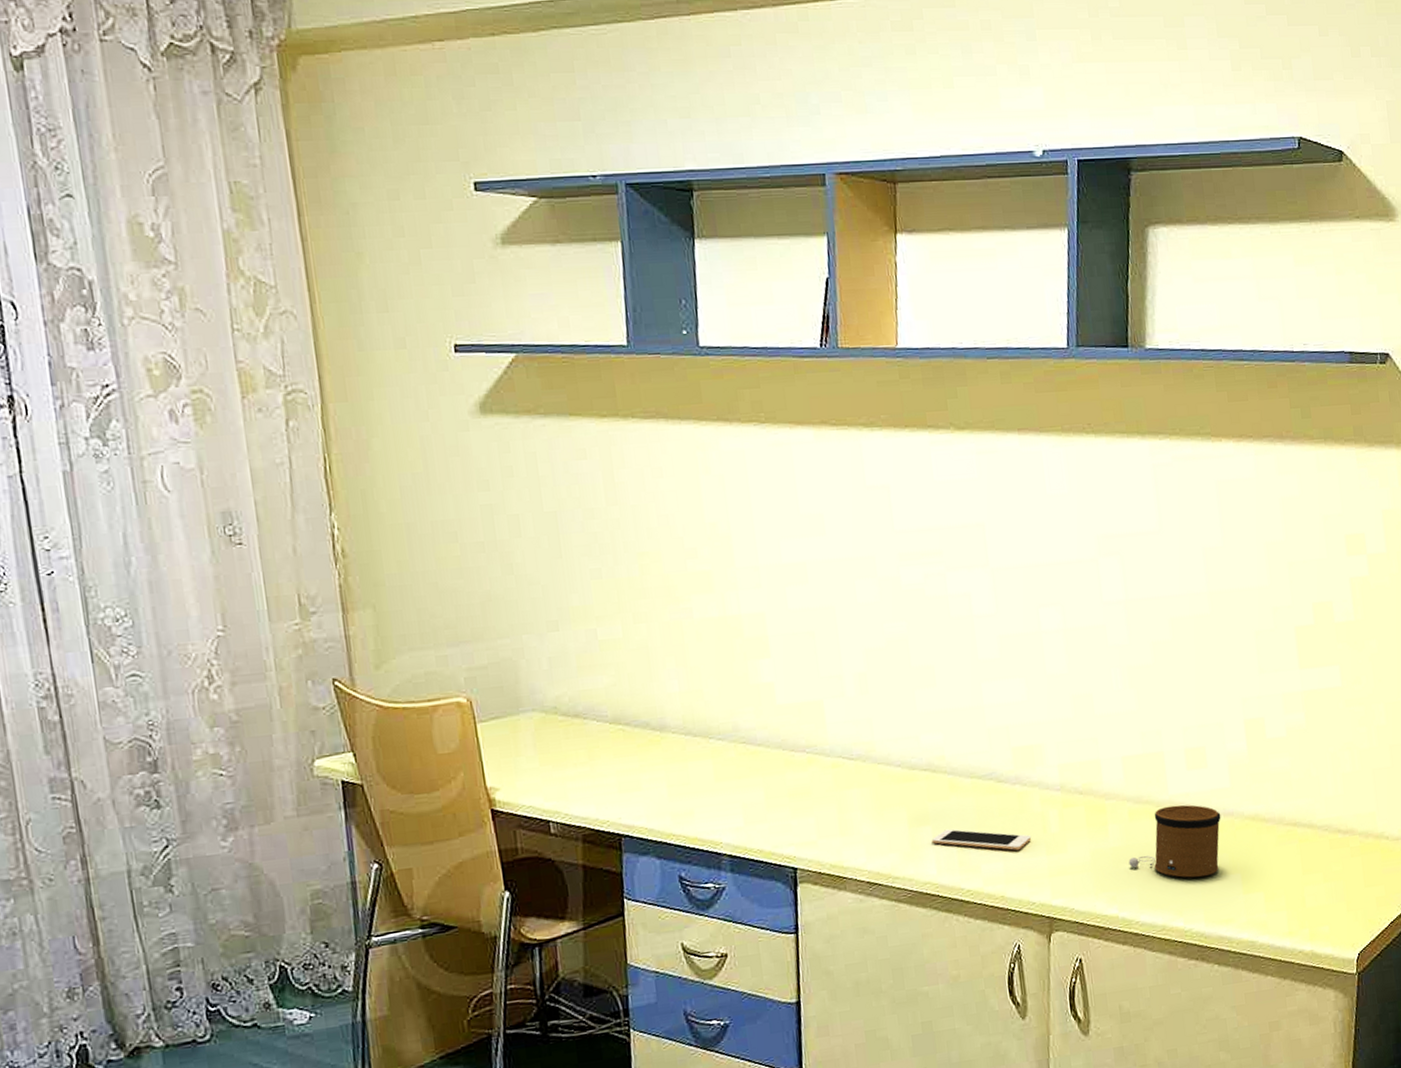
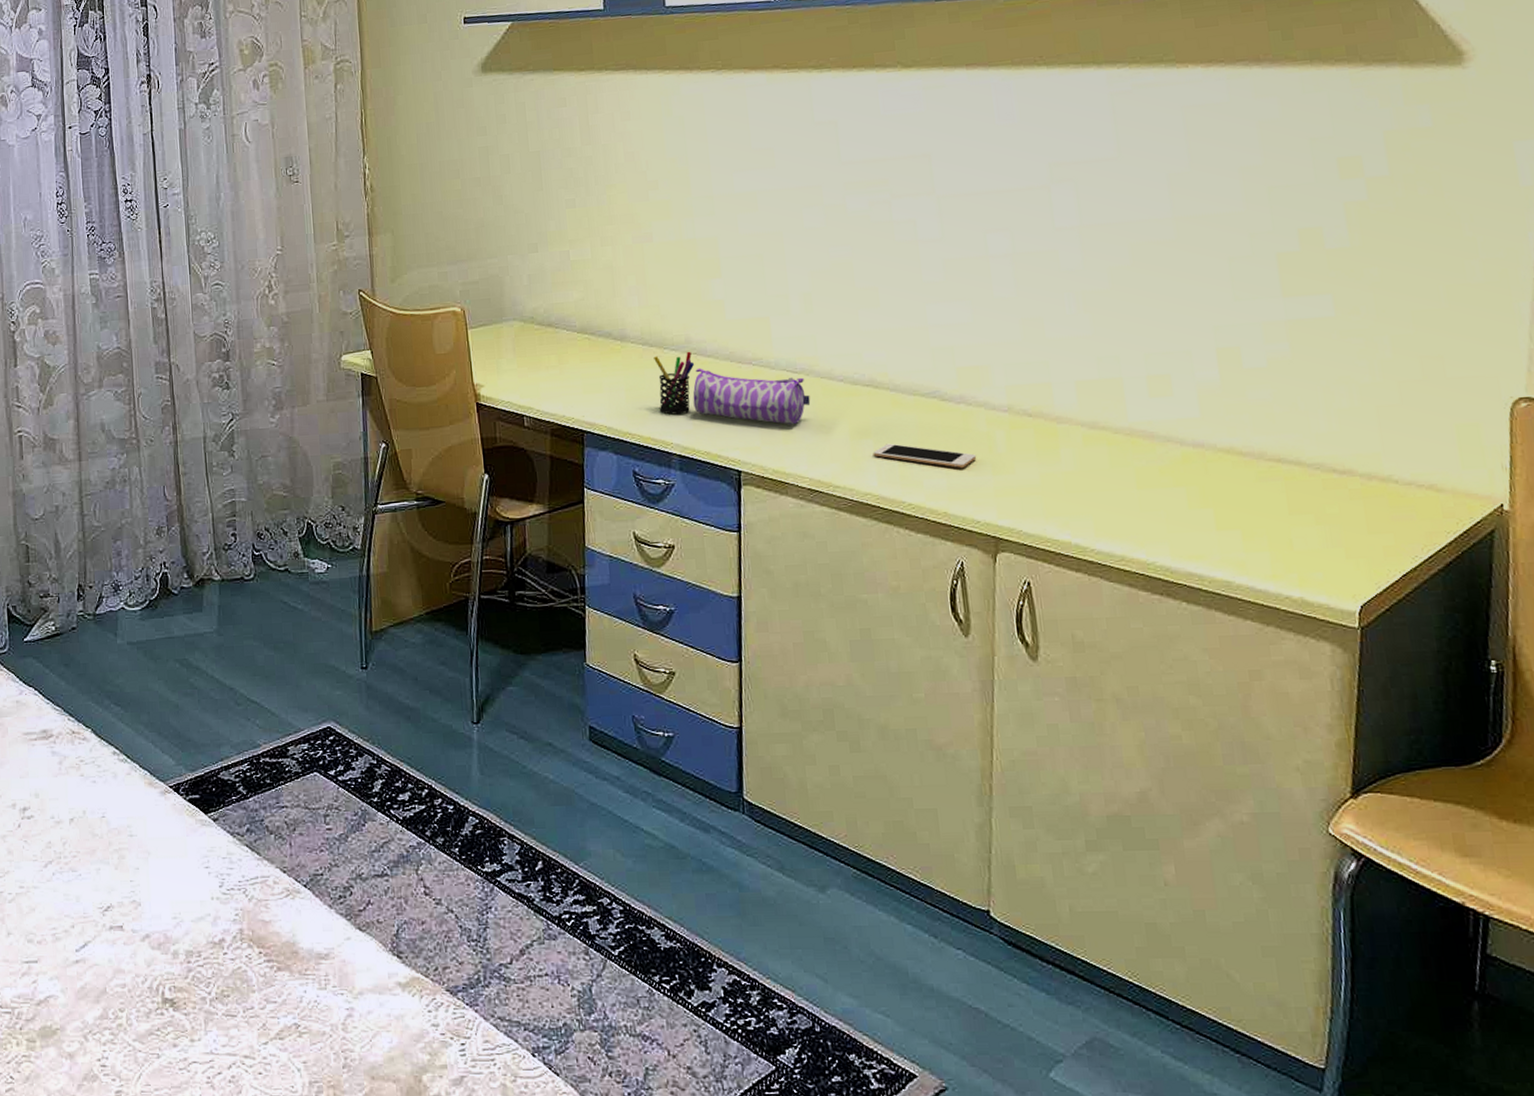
pen holder: none [698,740,744,811] -> present [654,351,695,415]
pencil case: none [743,758,868,816] -> present [693,367,811,425]
speaker: present [1128,805,1221,878] -> none [1082,432,1190,509]

